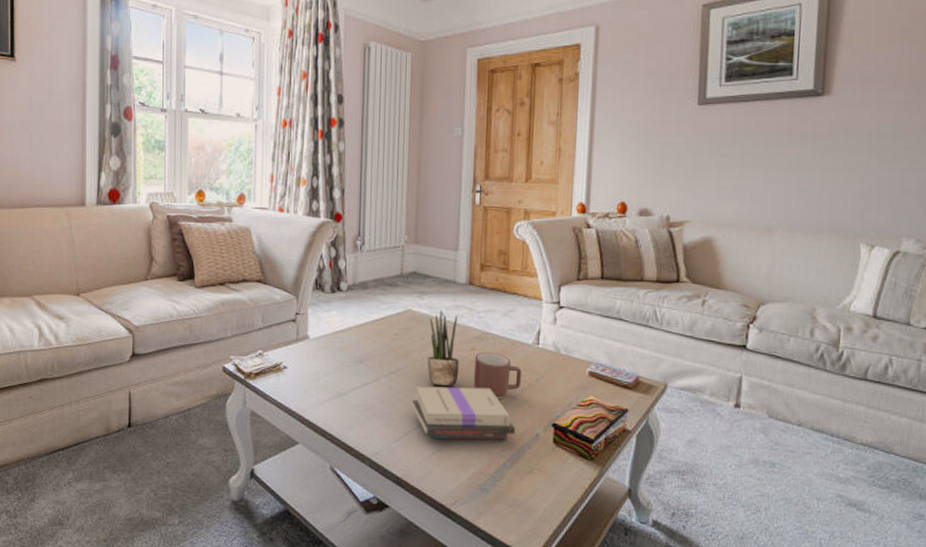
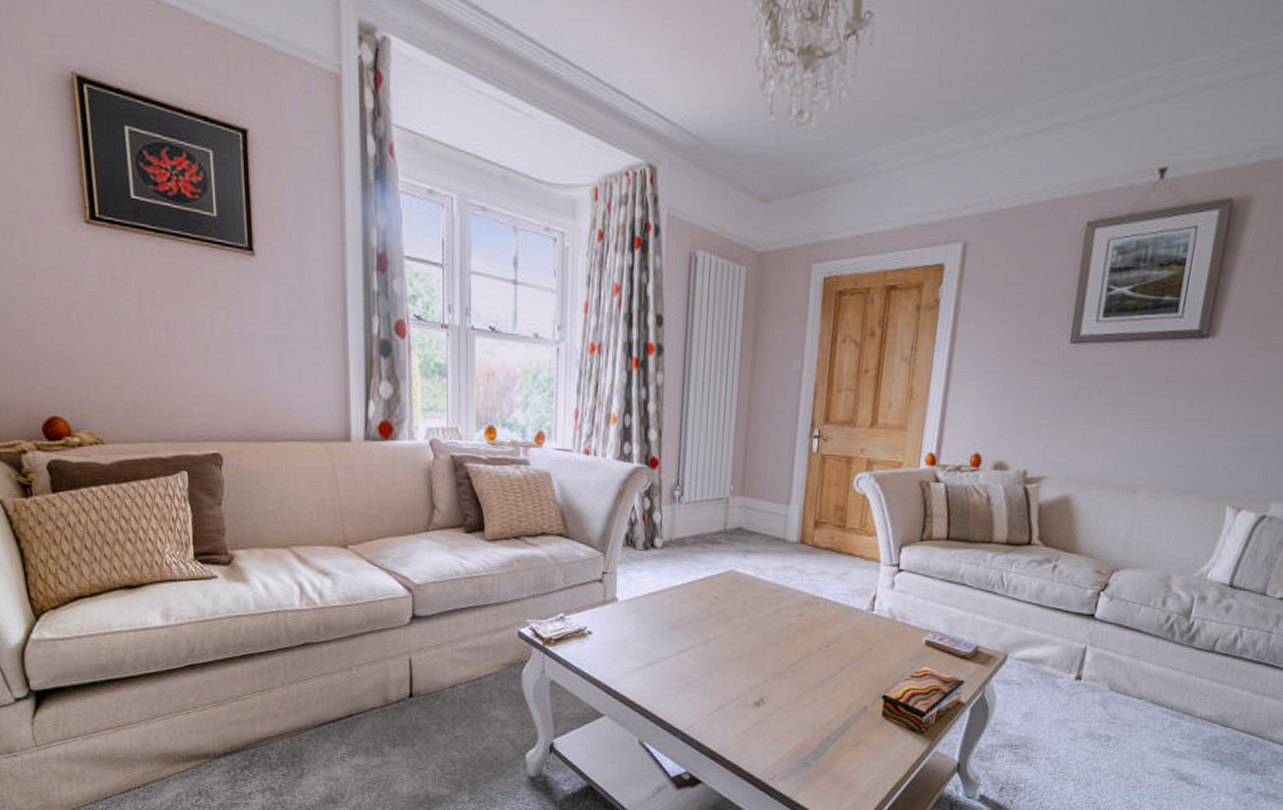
books: present [411,386,516,440] -> none [730,654,843,713]
potted plant: present [427,310,459,386] -> none [749,571,787,655]
mug: present [473,352,522,399] -> none [799,618,854,670]

